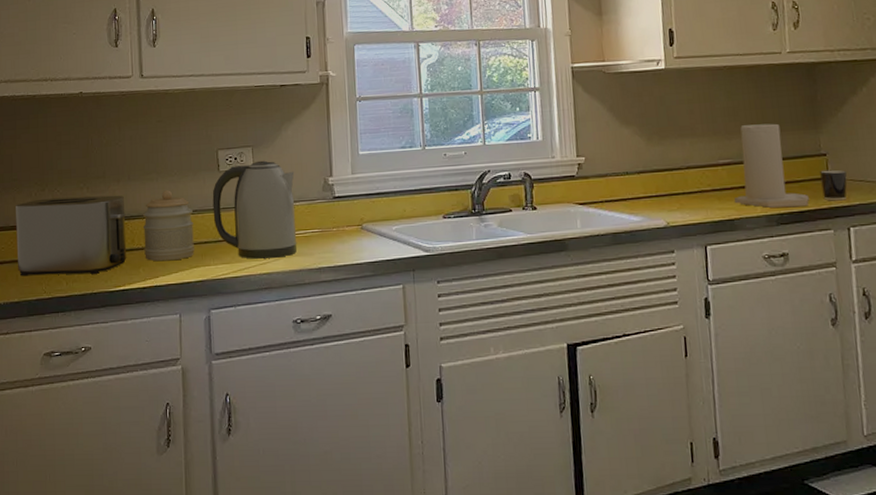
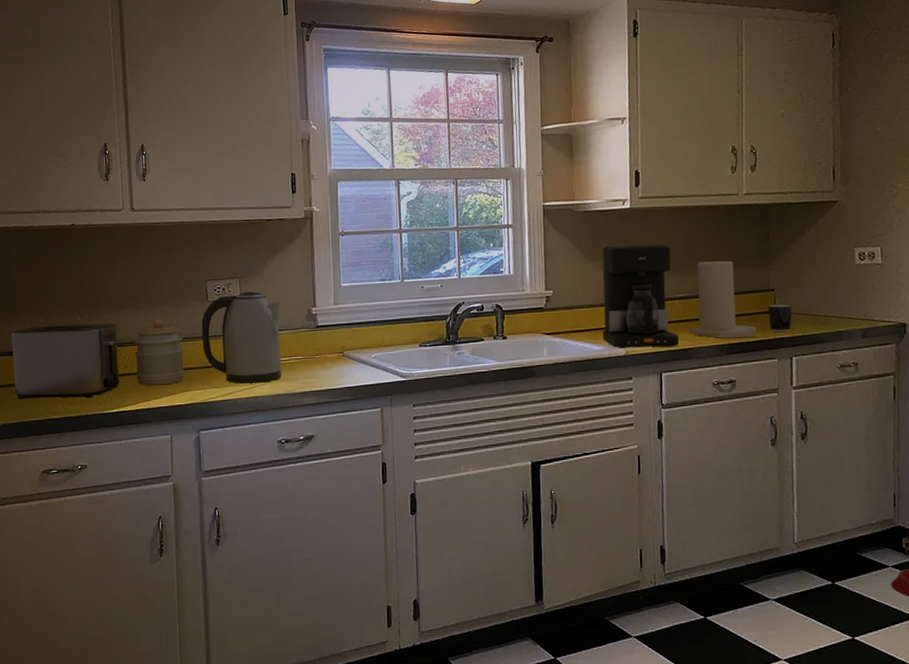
coffee maker: none [637,106,724,219] -> present [602,244,680,348]

